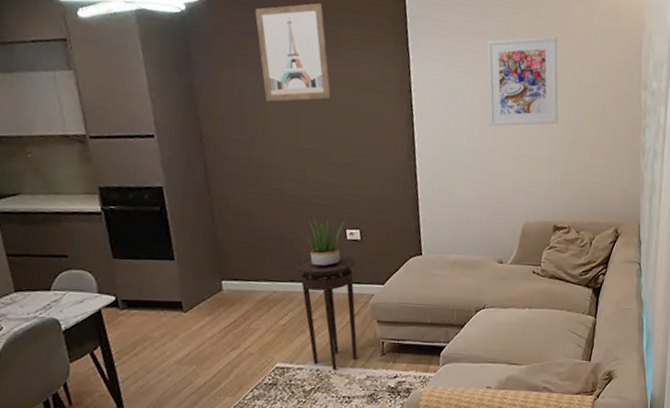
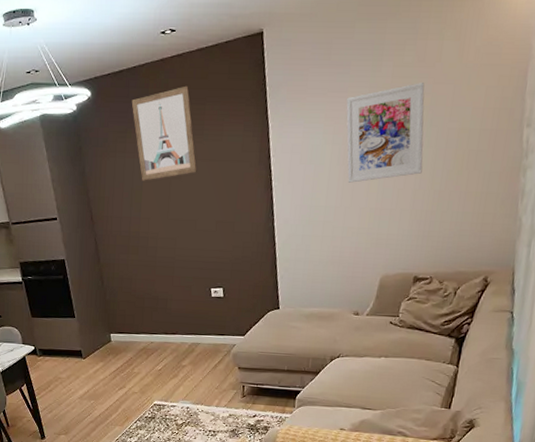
stool: present [295,256,358,370] -> none [168,311,221,408]
potted plant: present [297,217,345,268] -> none [169,279,210,322]

